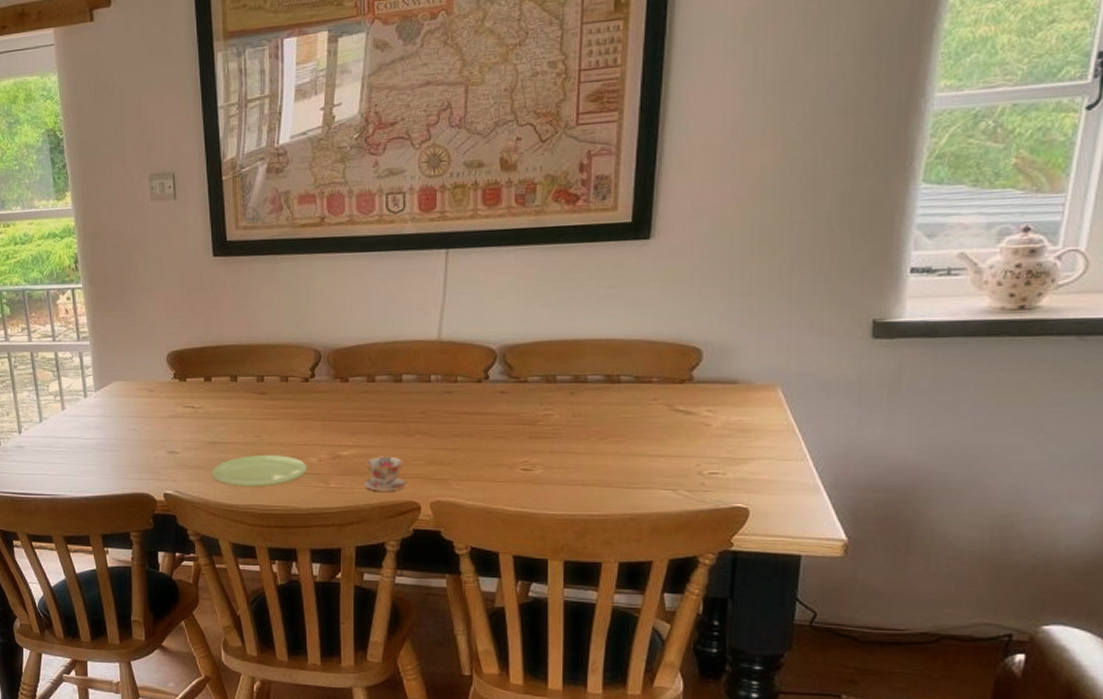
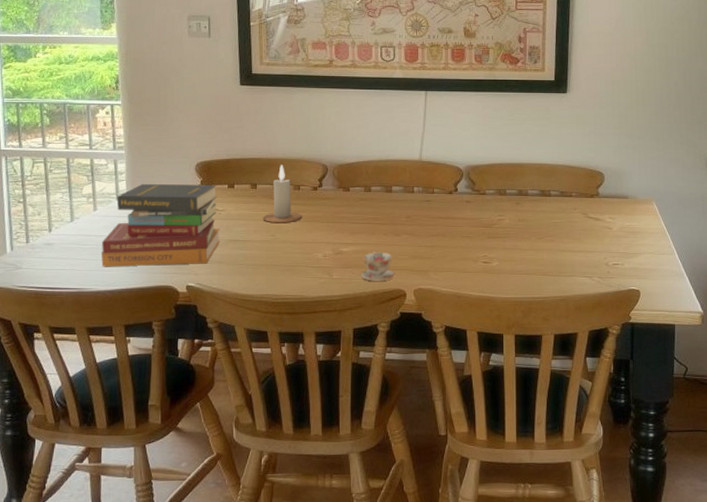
books: none [73,377,198,472] -> present [101,183,220,267]
plate: present [212,455,308,487] -> none [231,251,315,279]
candle: none [246,352,291,422] -> present [263,165,302,223]

